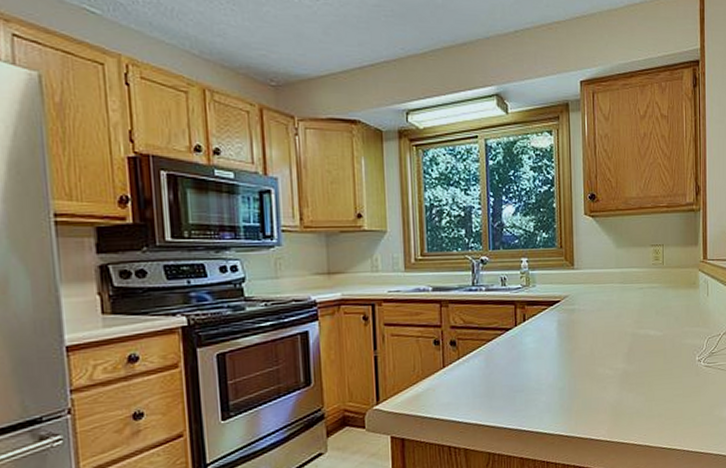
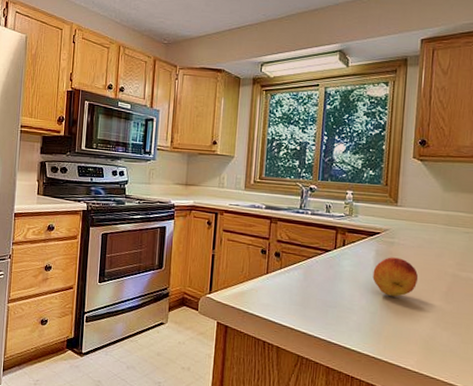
fruit: none [557,325,601,368] -> present [372,257,419,297]

